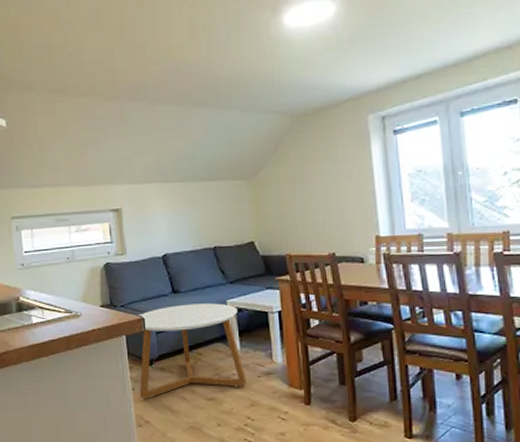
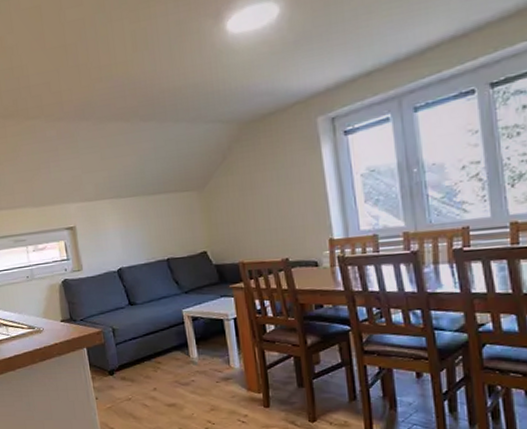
coffee table: present [138,303,247,399] -> none [97,313,206,407]

